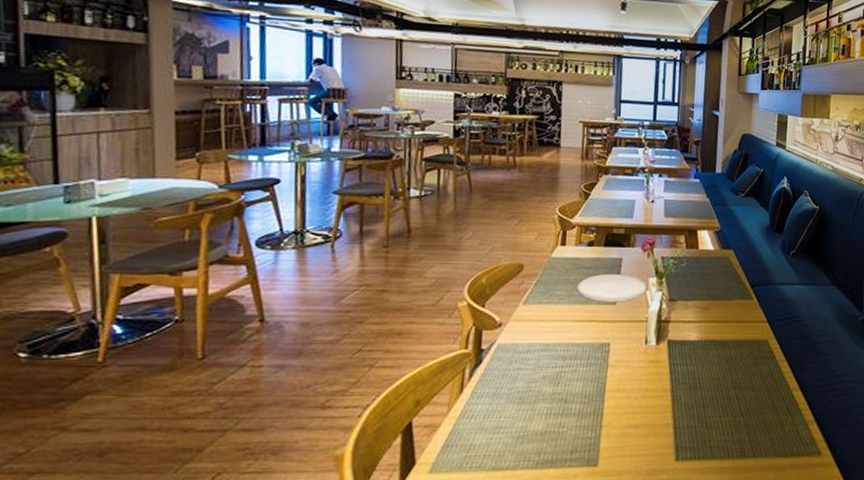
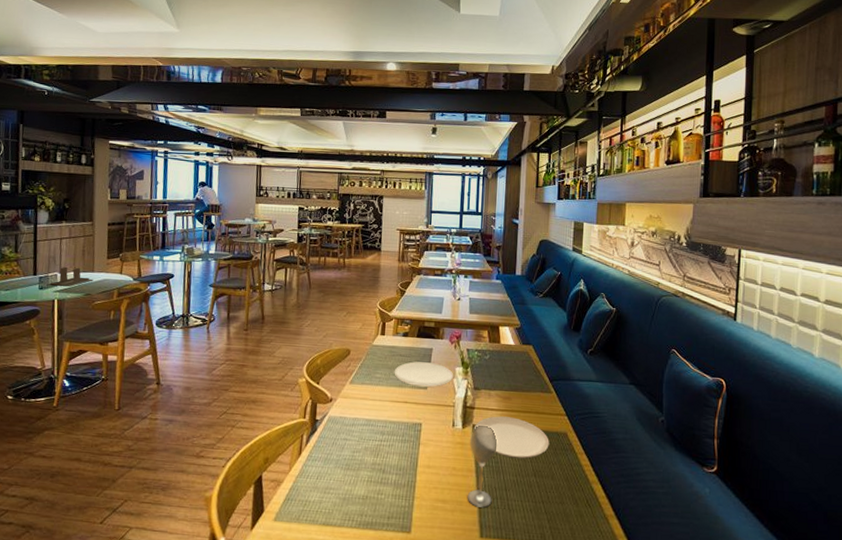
napkin holder: none [76,171,155,200] -> present [46,266,94,288]
wineglass: none [661,339,695,429] -> present [467,425,498,508]
plate: none [668,328,750,372] -> present [473,416,549,459]

